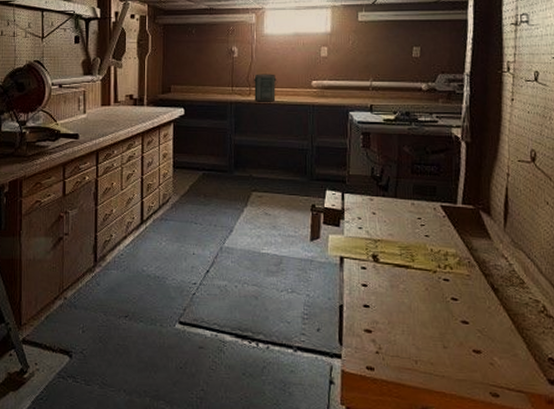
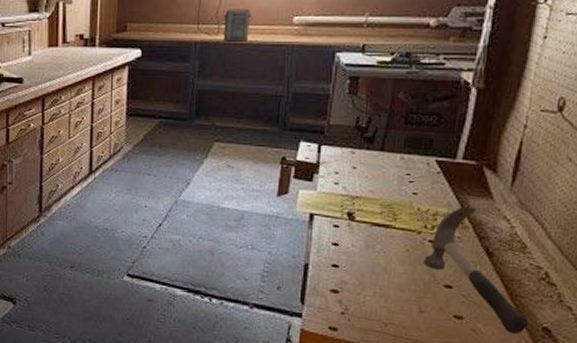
claw hammer: none [441,247,536,365] -> present [423,206,528,334]

